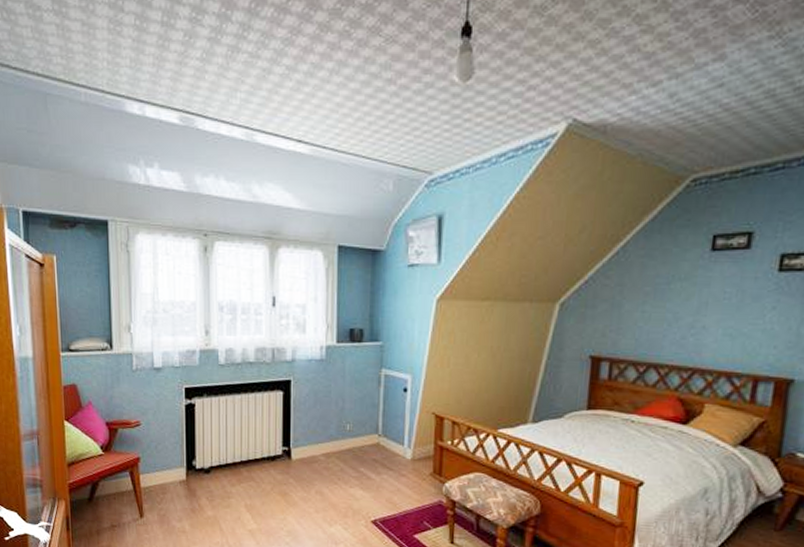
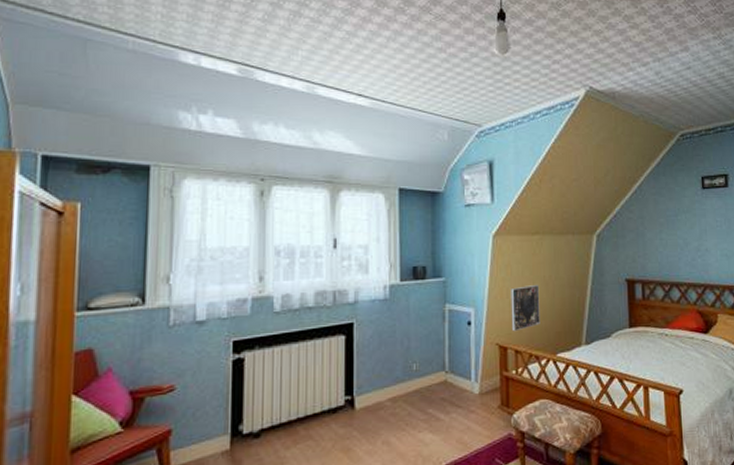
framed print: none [450,354,485,402] -> present [511,284,540,332]

